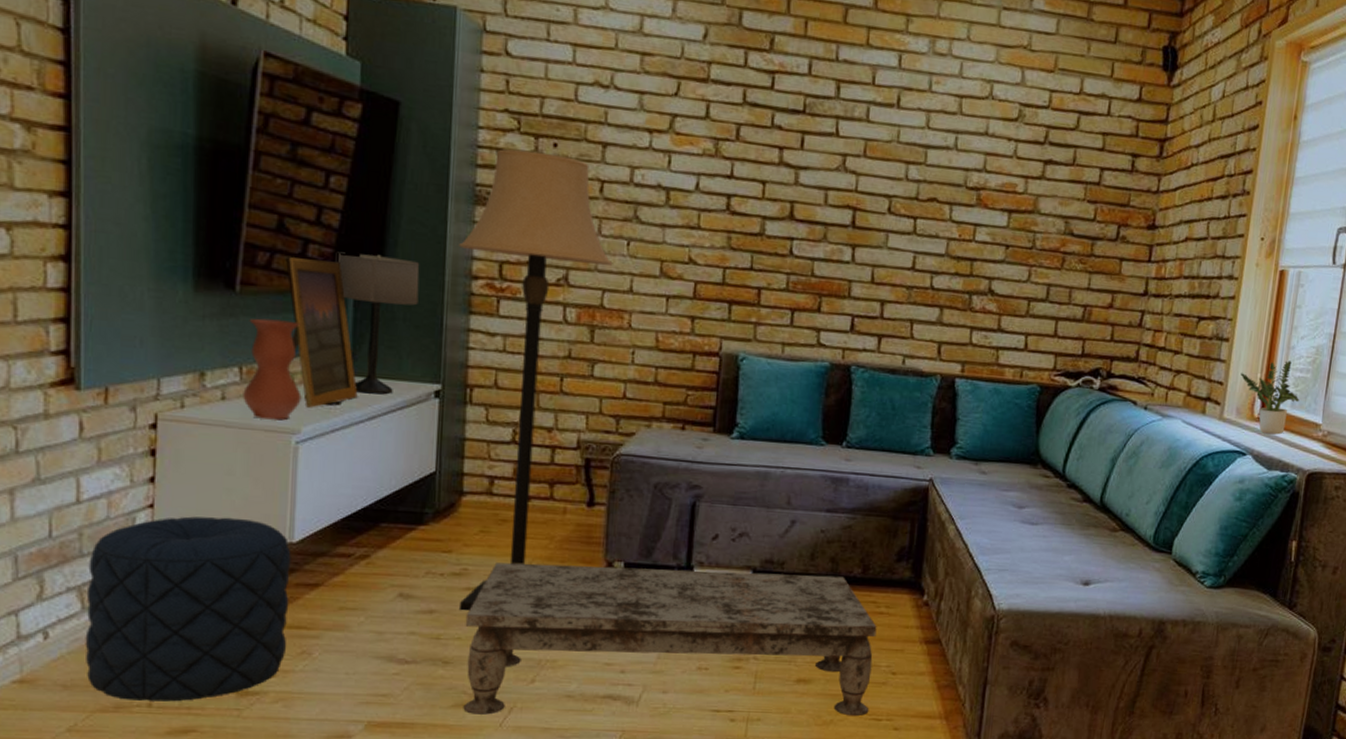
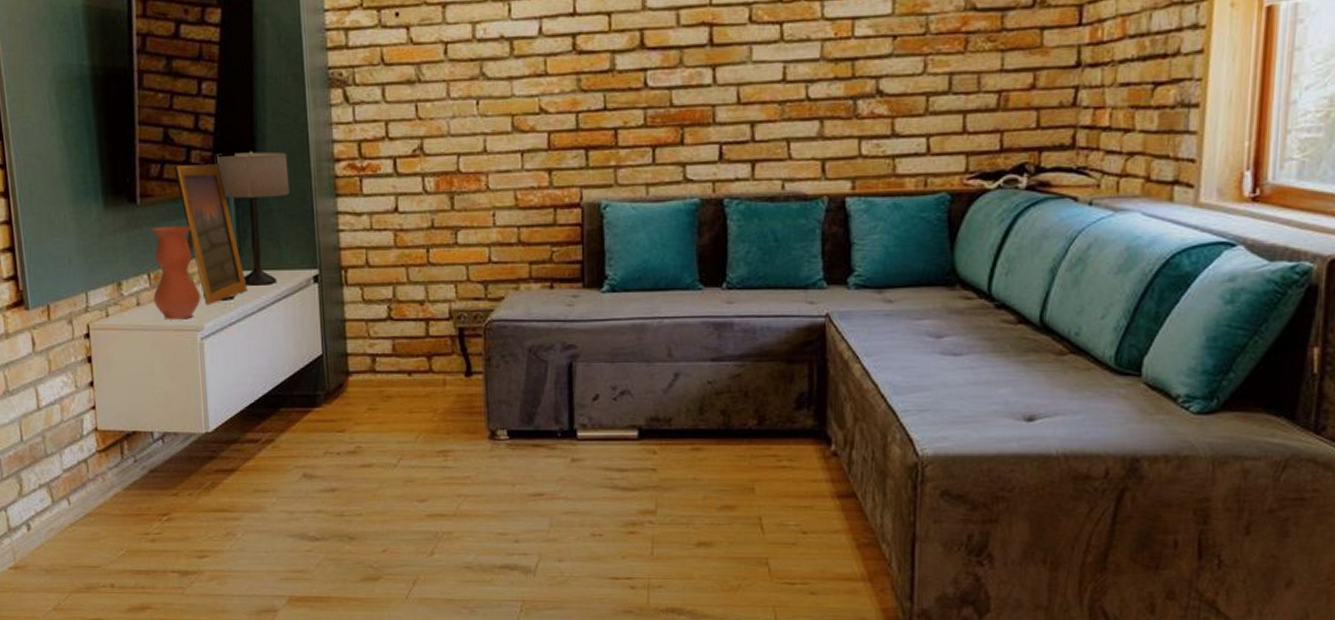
pouf: present [85,516,291,702] -> none [52,413,215,582]
lamp: present [459,149,613,610] -> none [320,23,465,487]
coffee table: present [463,562,877,715] -> none [364,430,780,587]
potted plant: present [1240,360,1299,435] -> none [1219,120,1309,218]

